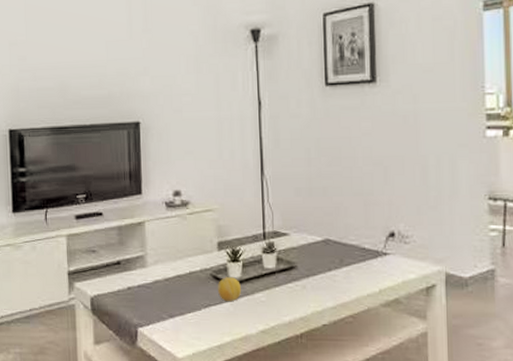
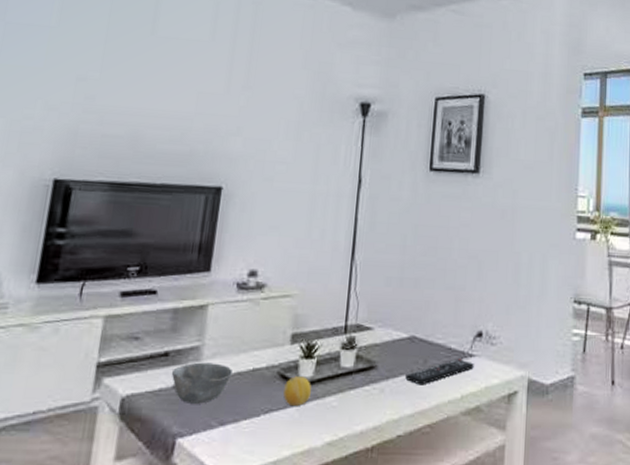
bowl: none [125,268,173,301] -> present [171,362,232,404]
remote control: none [324,257,389,282] -> present [405,359,474,385]

